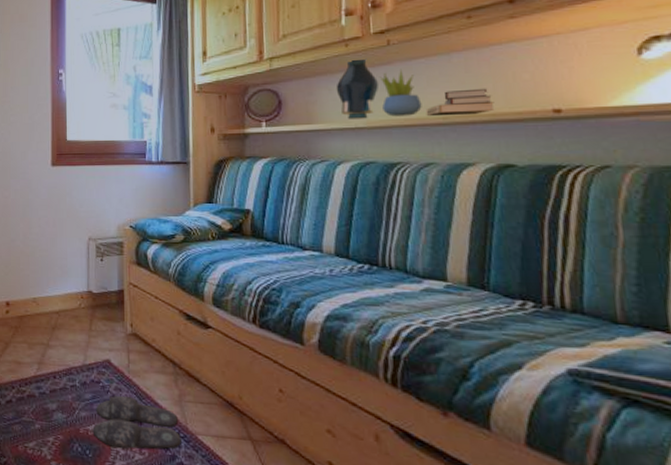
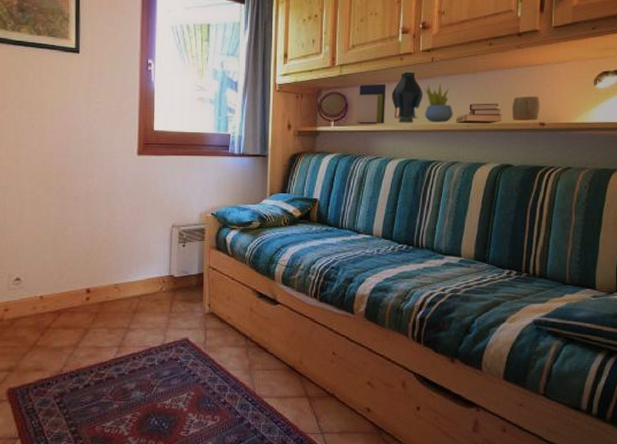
slippers: present [94,395,181,449] -> none [170,369,249,417]
book: none [292,75,330,124] -> present [356,83,386,125]
mug: none [507,75,552,108] -> present [511,96,540,121]

